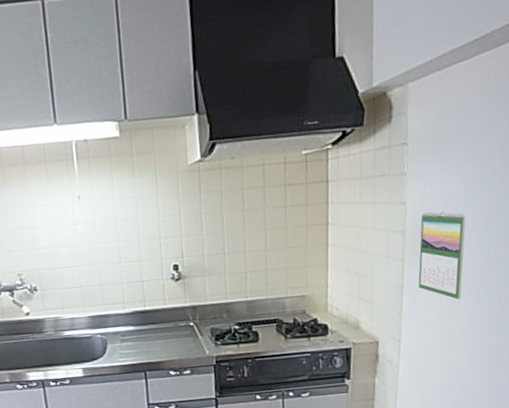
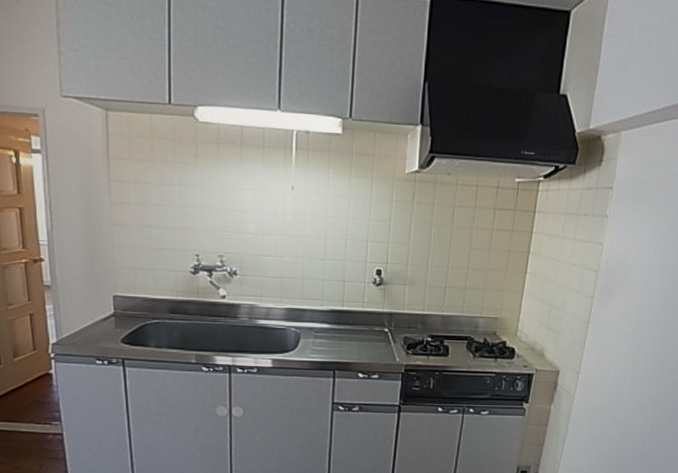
calendar: present [418,211,466,299] -> none [603,255,655,341]

